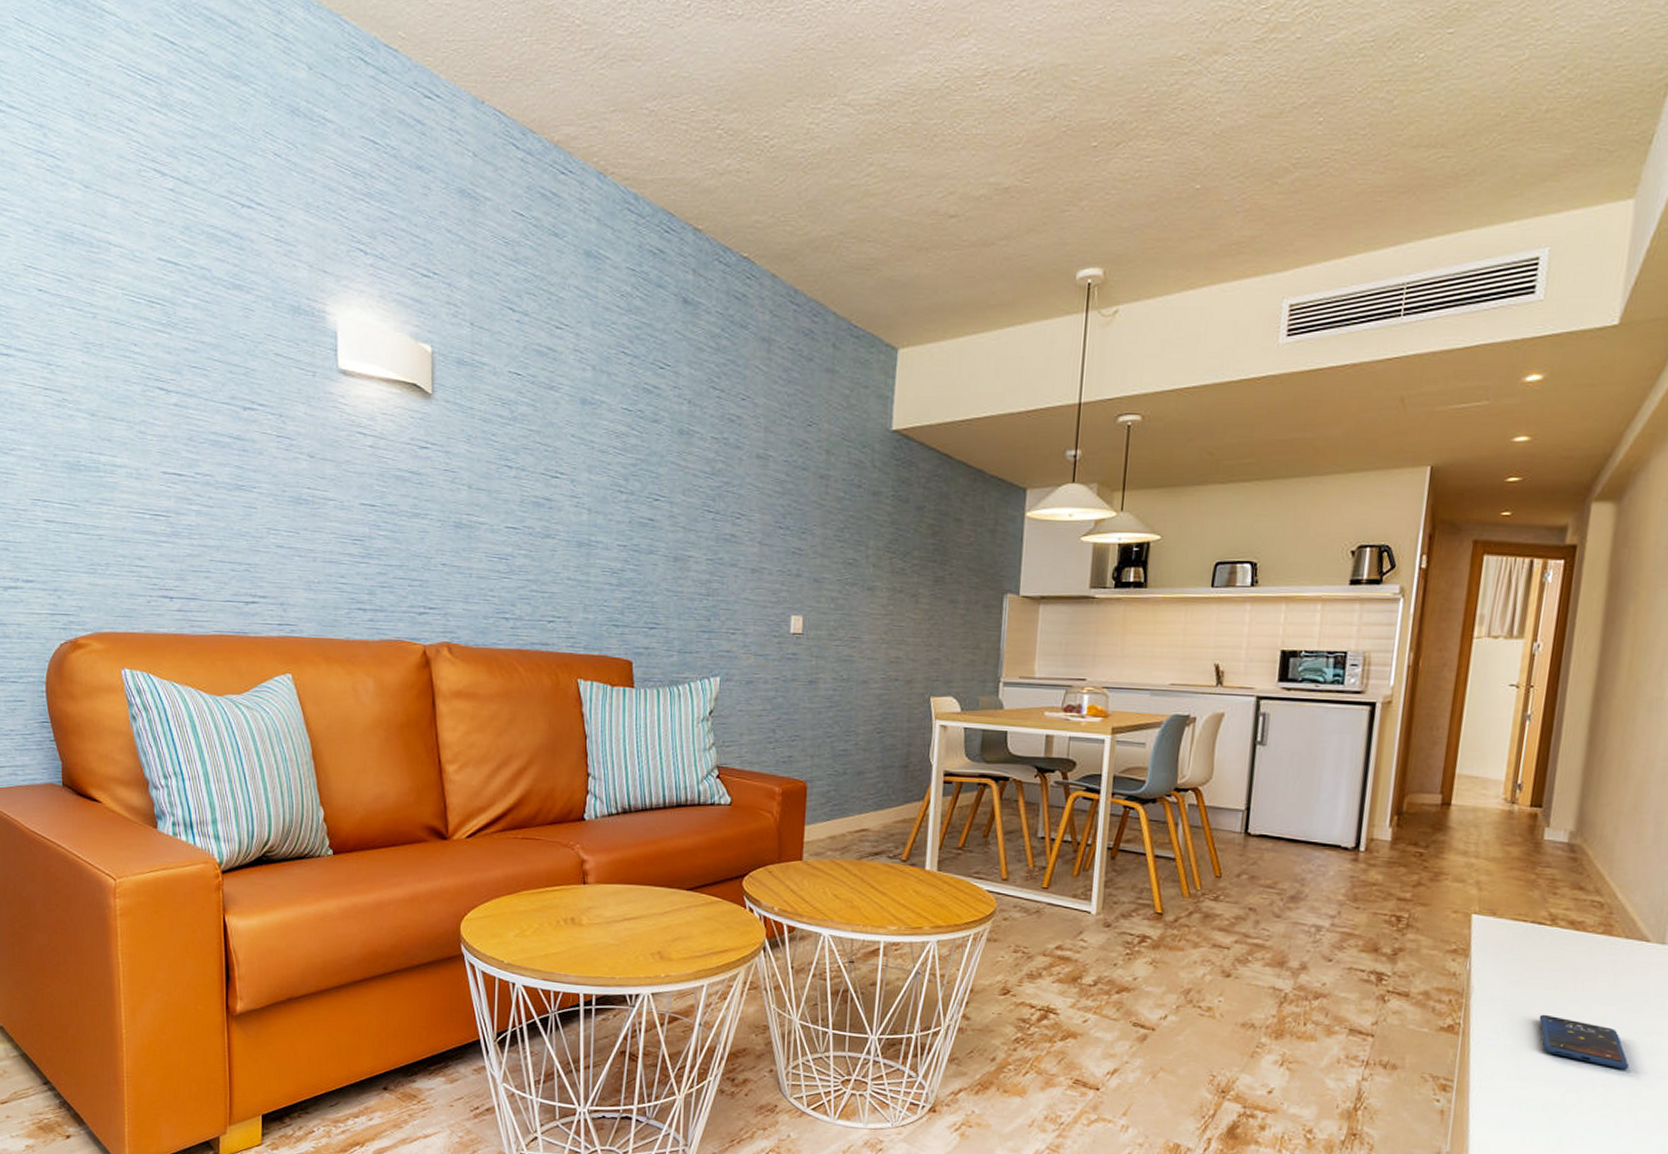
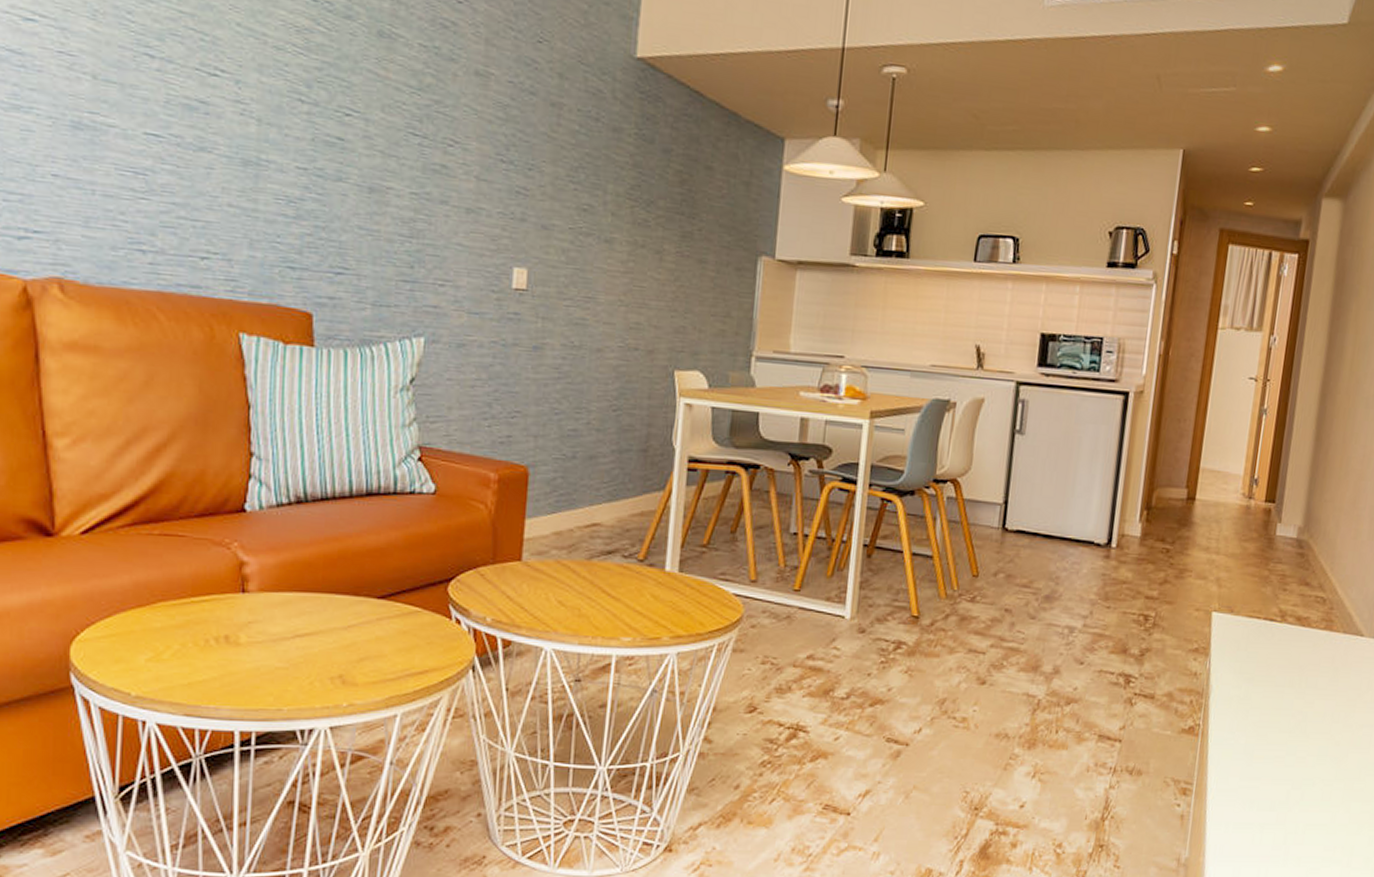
smartphone: present [1539,1014,1629,1070] -> none [1269,712,1344,764]

